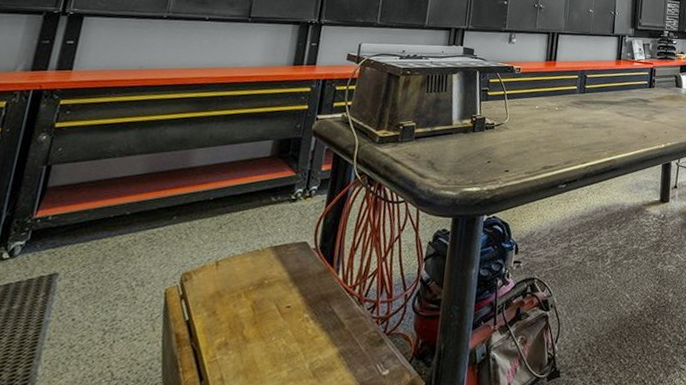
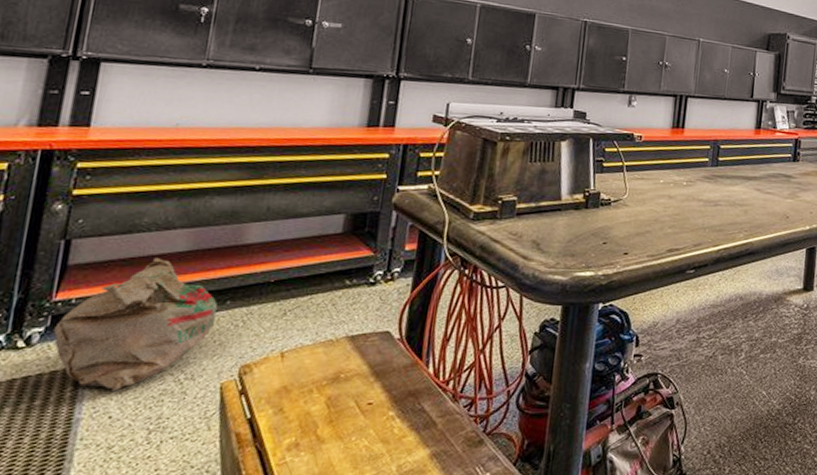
bag: none [32,179,166,298] -> present [53,257,217,393]

